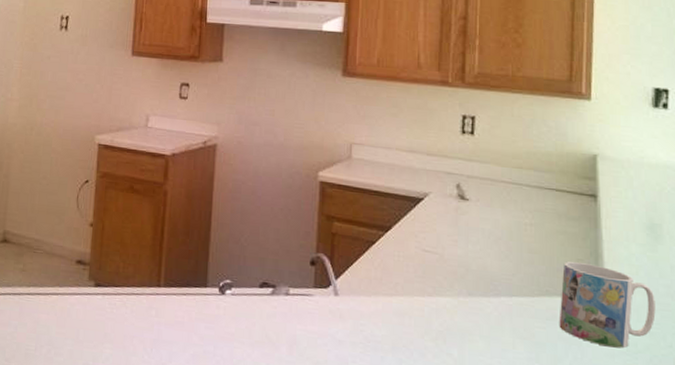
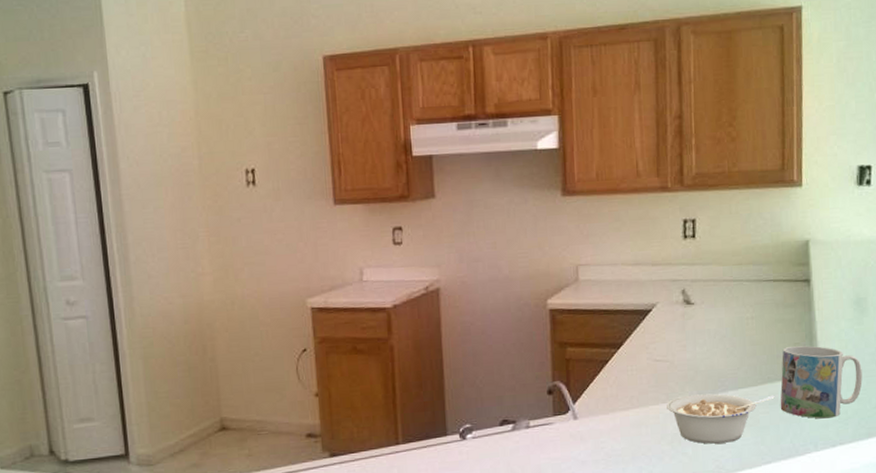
legume: none [433,293,553,353] -> present [666,393,775,444]

